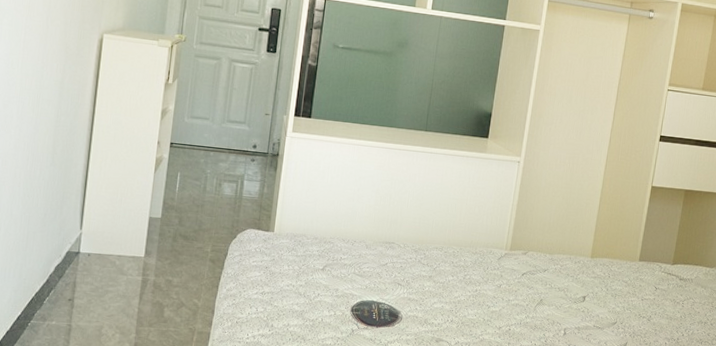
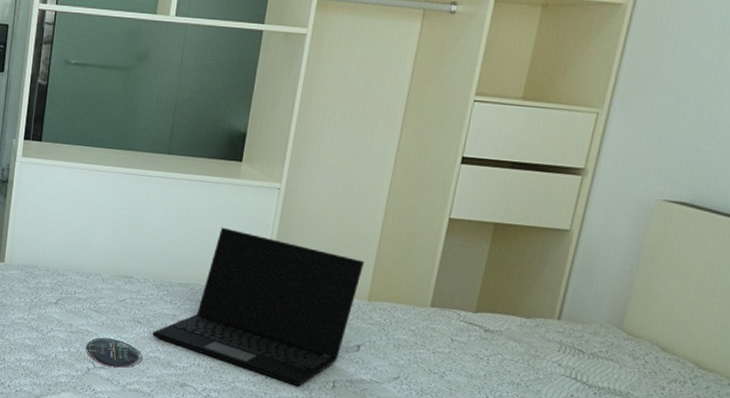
laptop: none [411,196,588,336] -> present [152,227,364,387]

